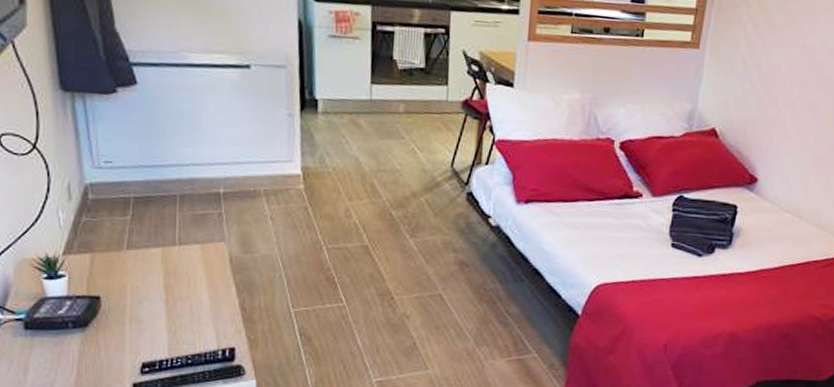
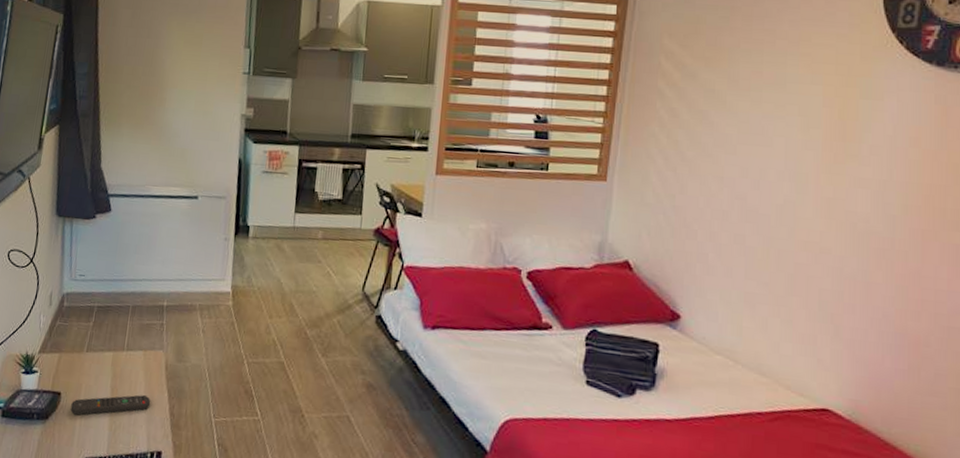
remote control: none [116,291,216,319] -> present [70,395,151,415]

